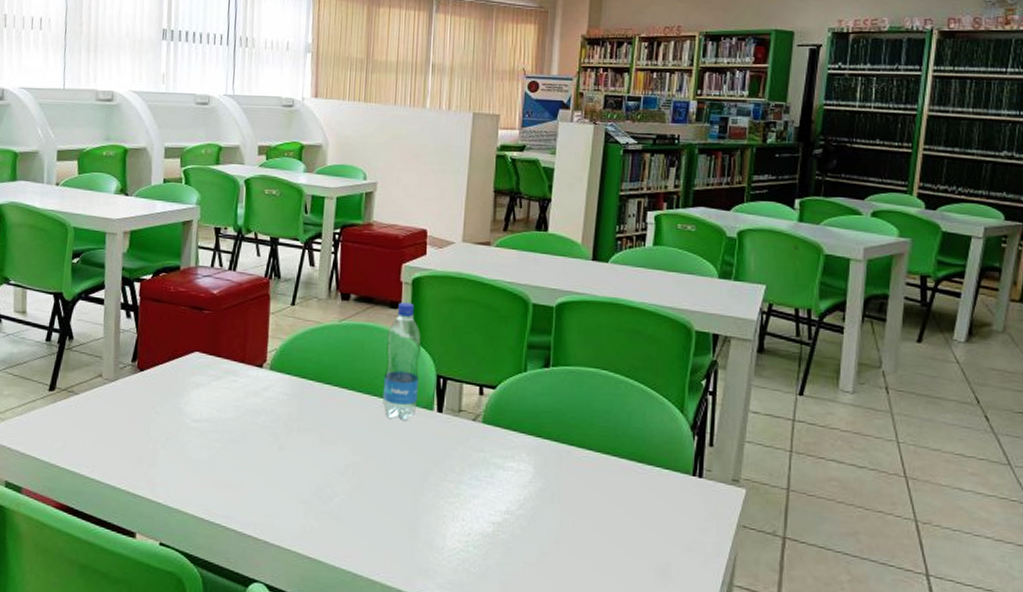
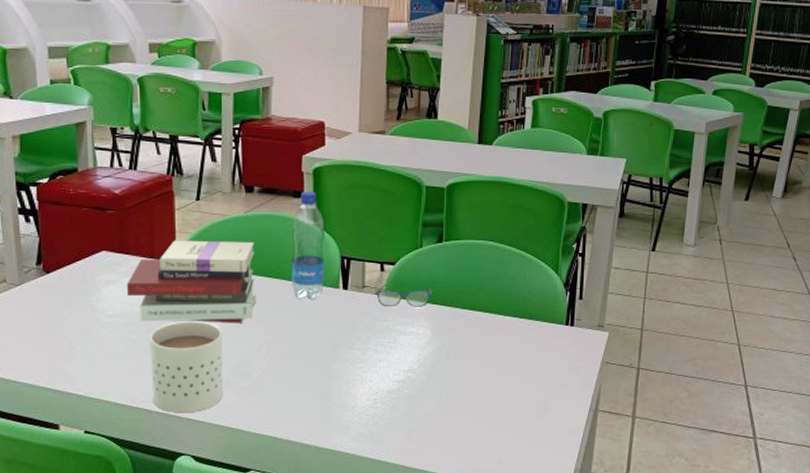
books: none [215,345,348,440] -> present [126,240,257,323]
mug: none [230,432,307,535] -> present [150,321,223,413]
glasses: none [472,411,537,440] -> present [375,286,433,307]

